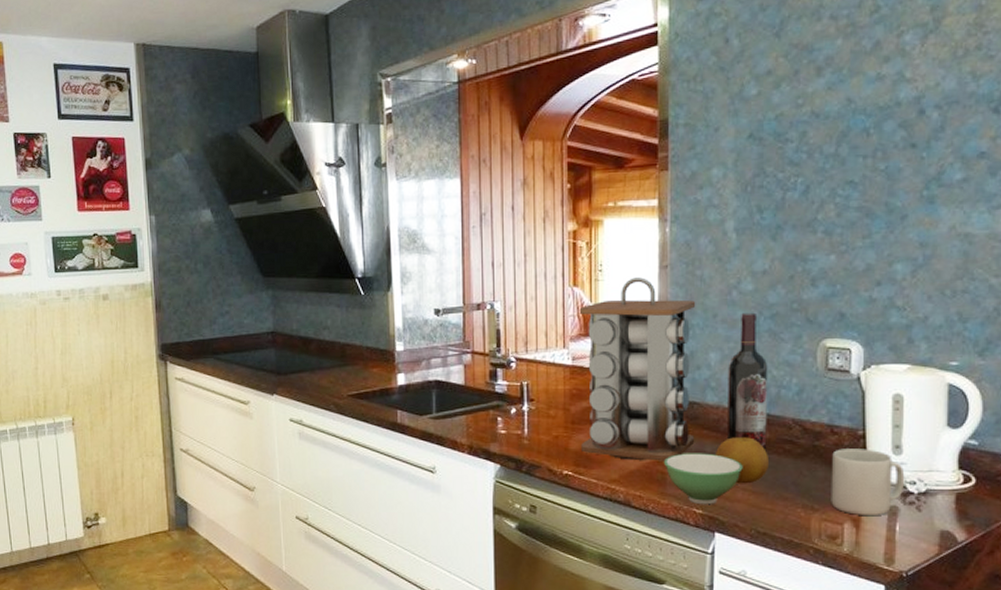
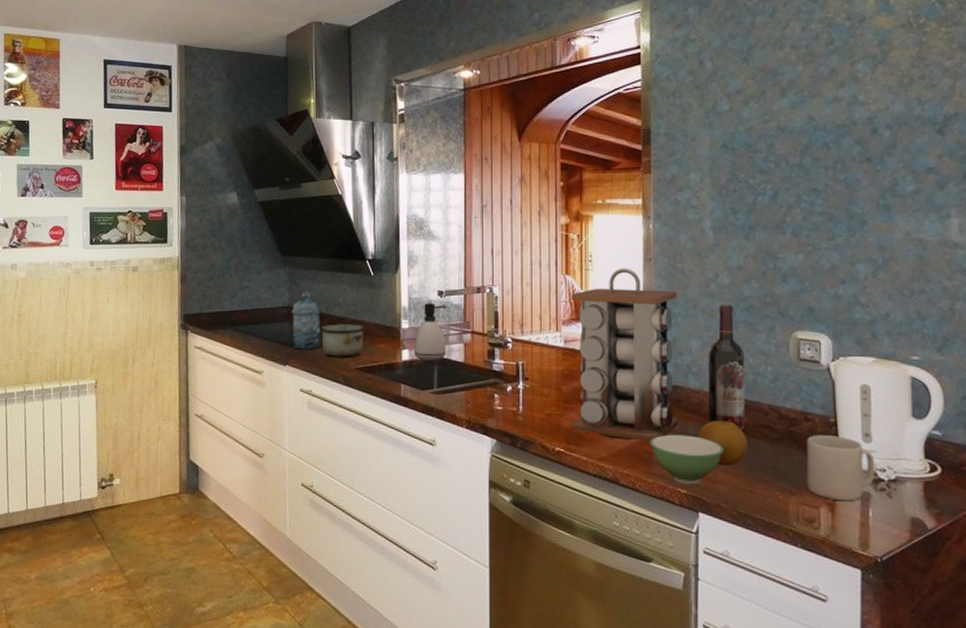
canister: none [276,314,309,377] -> present [291,290,321,350]
saucepan: none [310,348,356,385] -> present [321,324,364,358]
soap dispenser: none [410,322,445,386] -> present [414,303,447,362]

